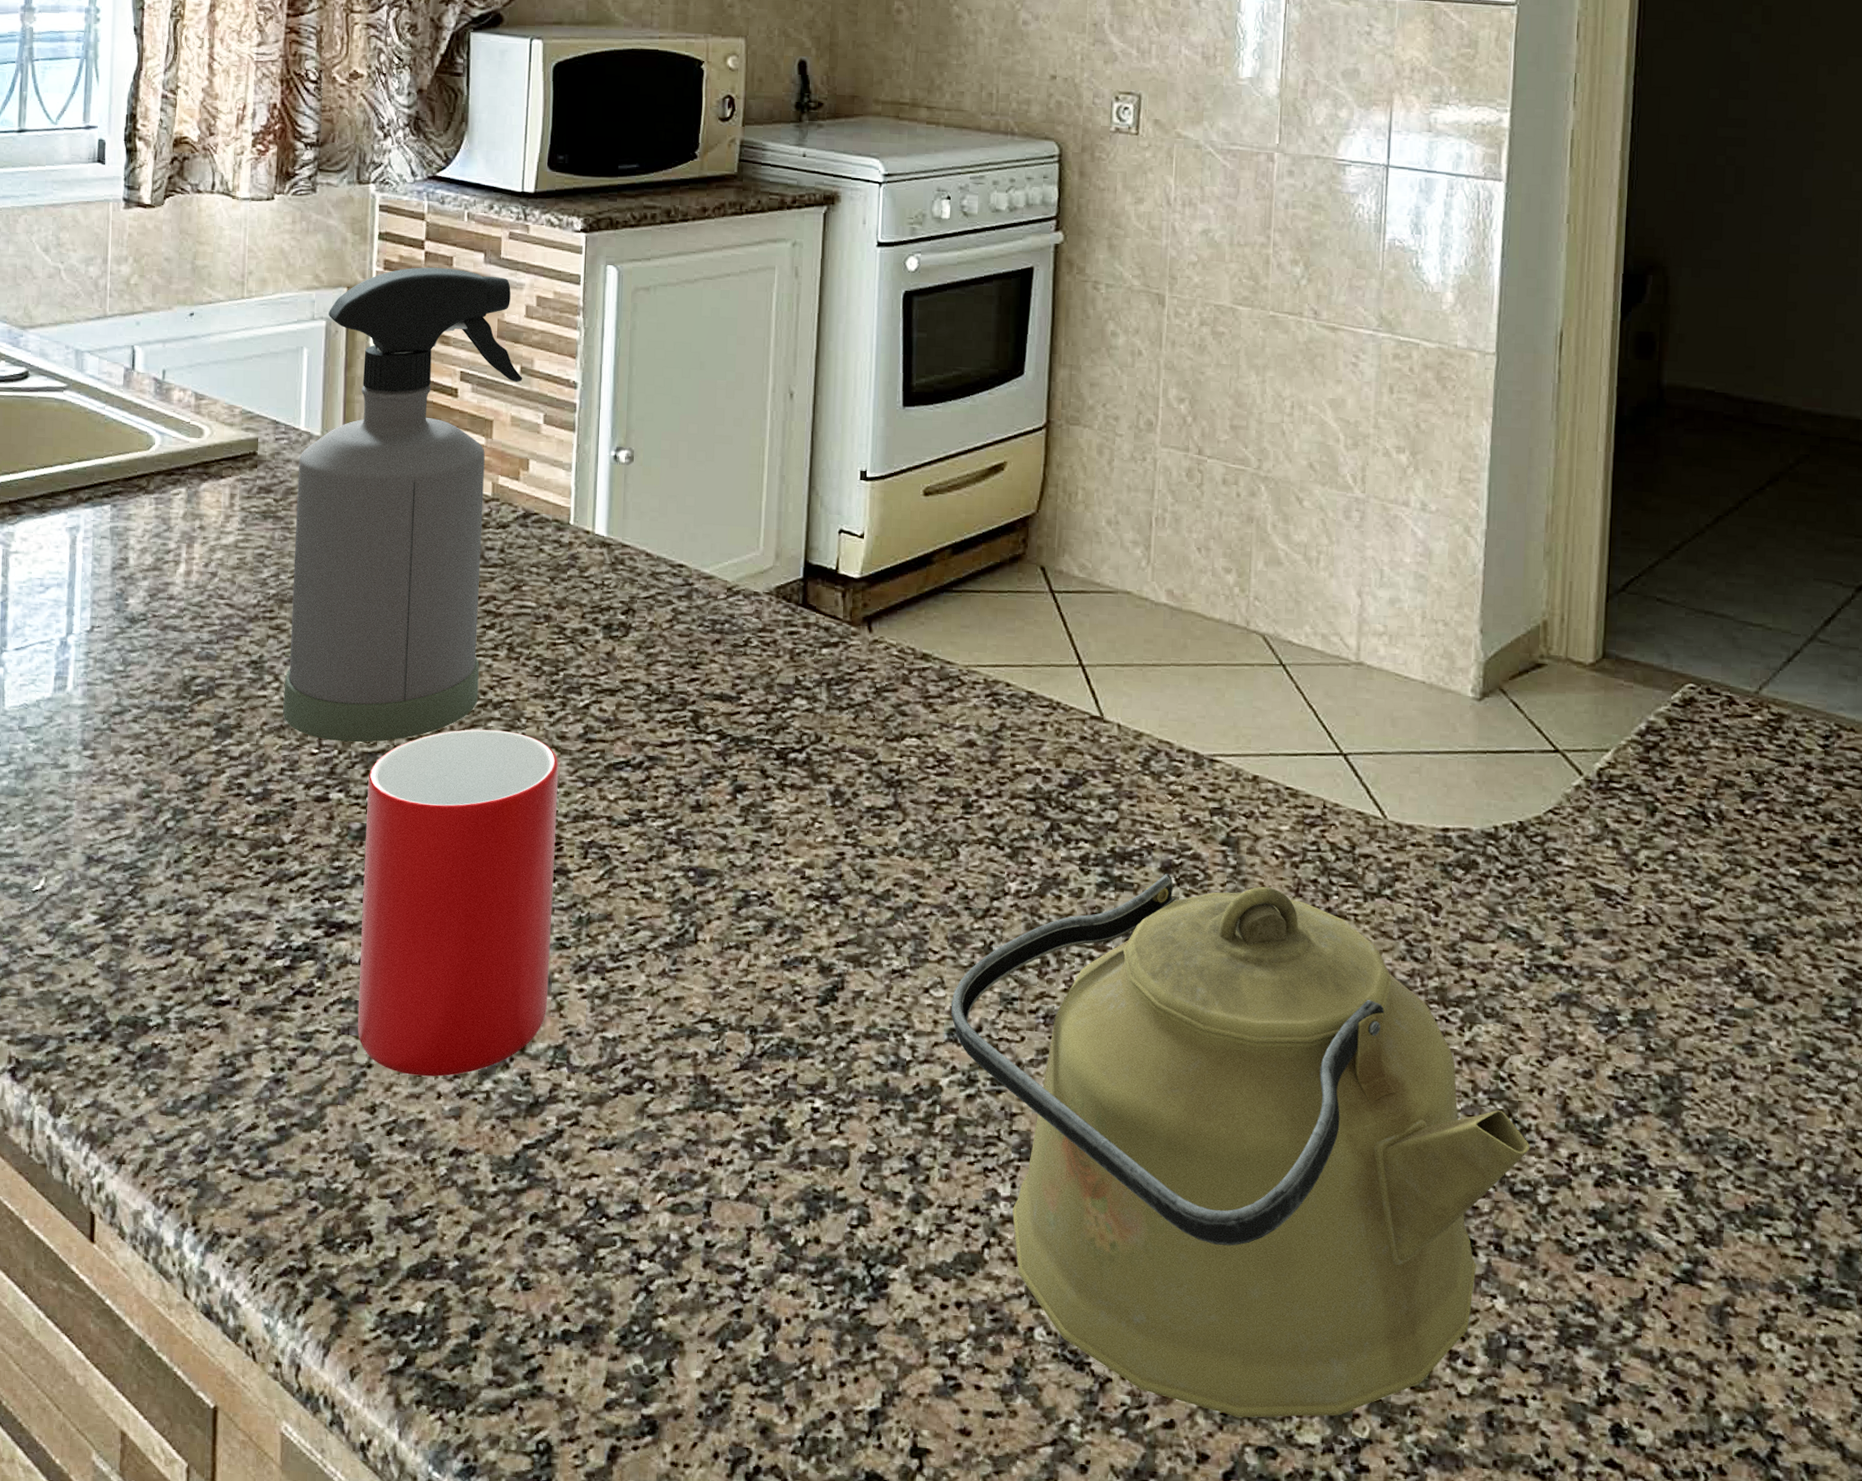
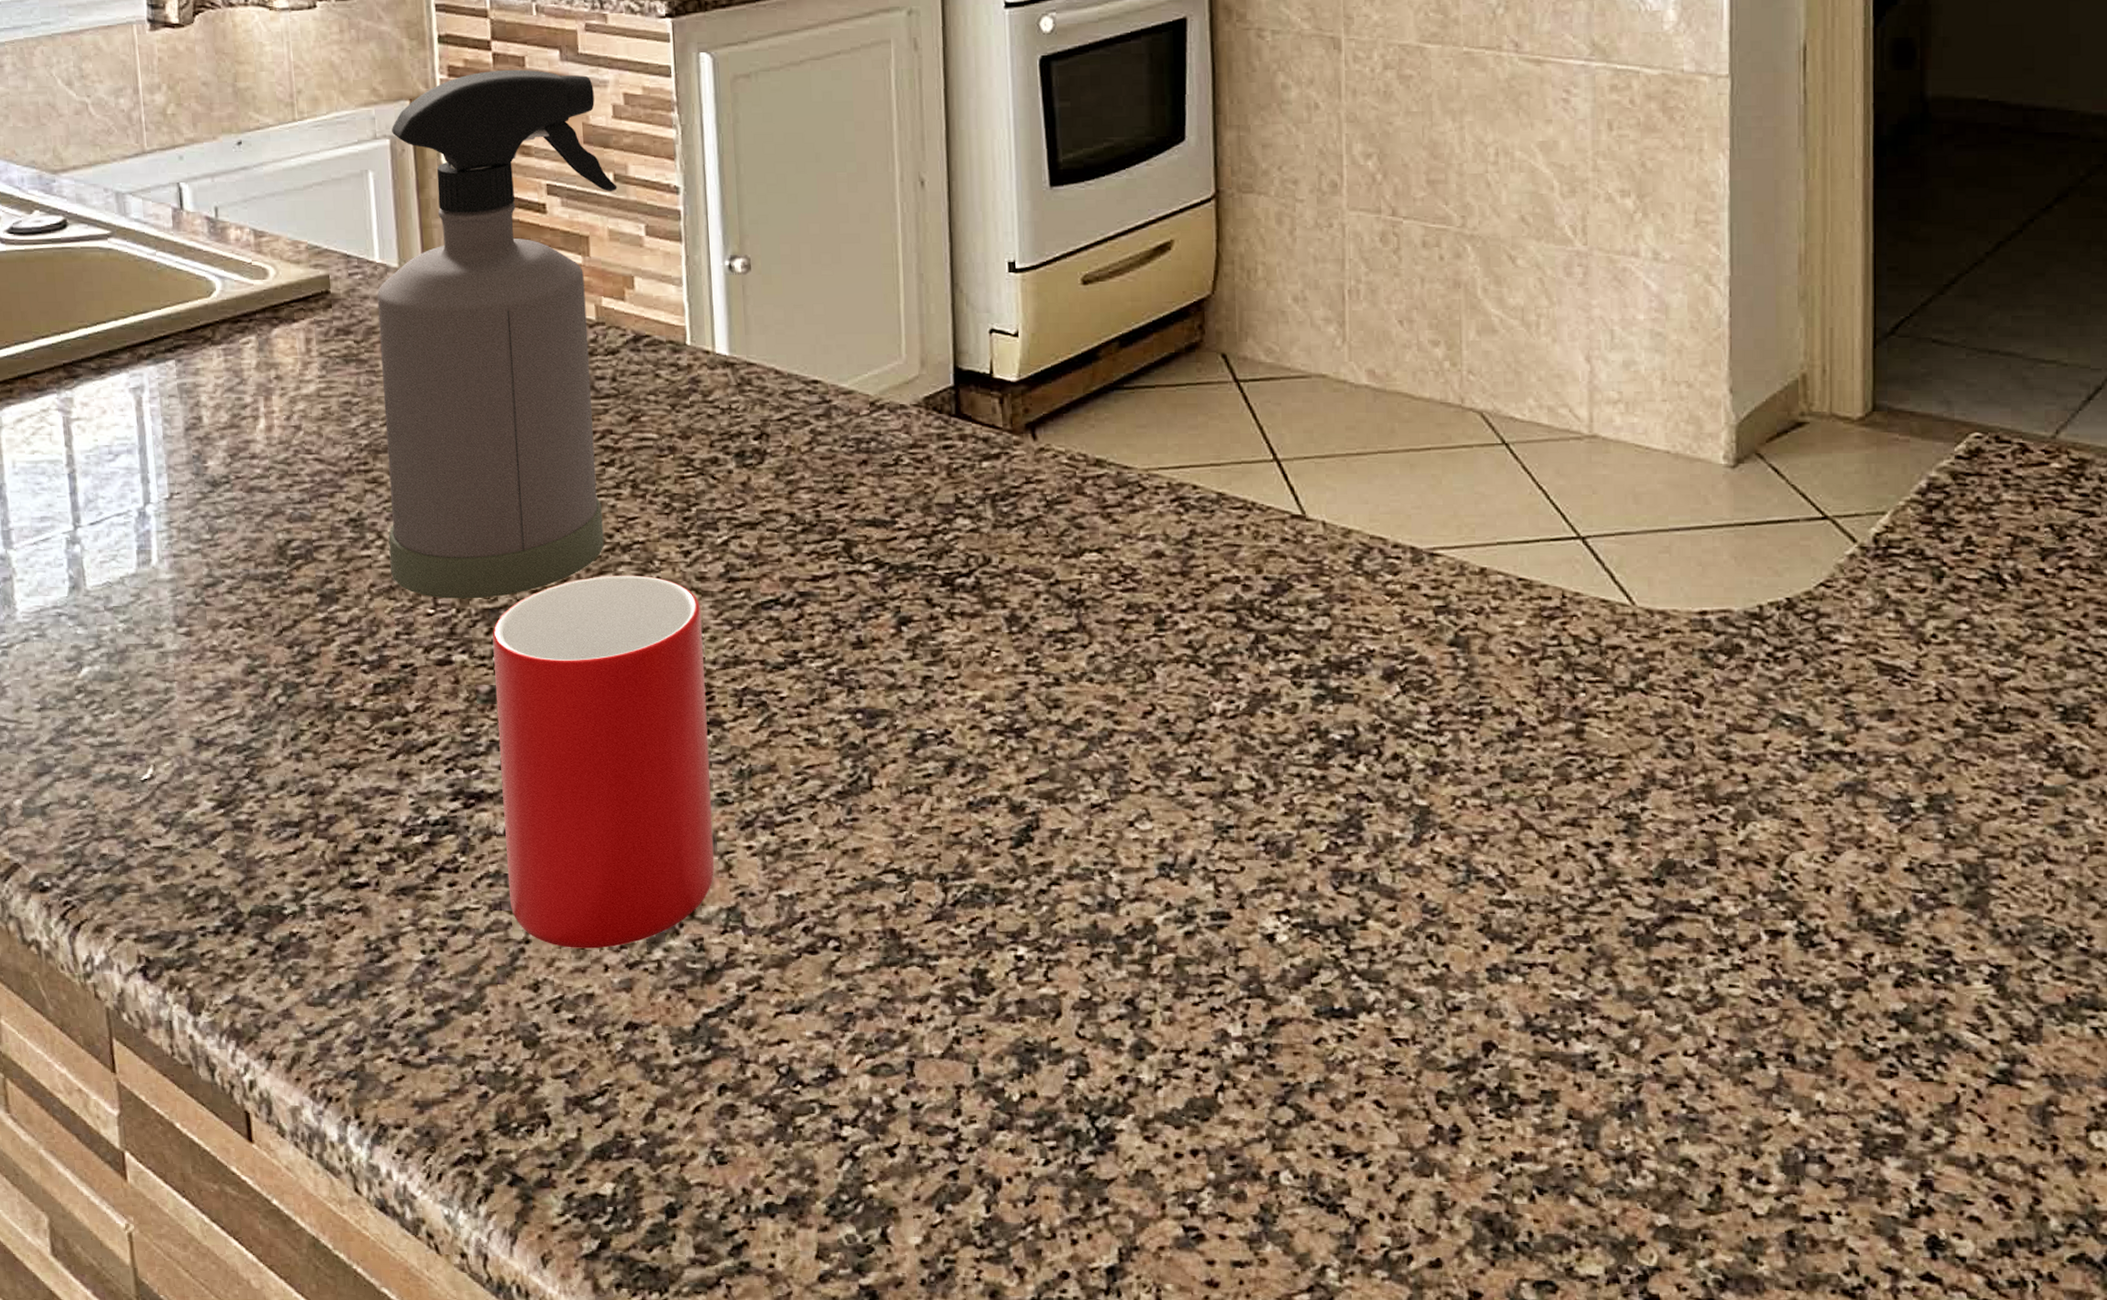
kettle: present [950,873,1531,1418] -> none [1159,680,1820,1252]

